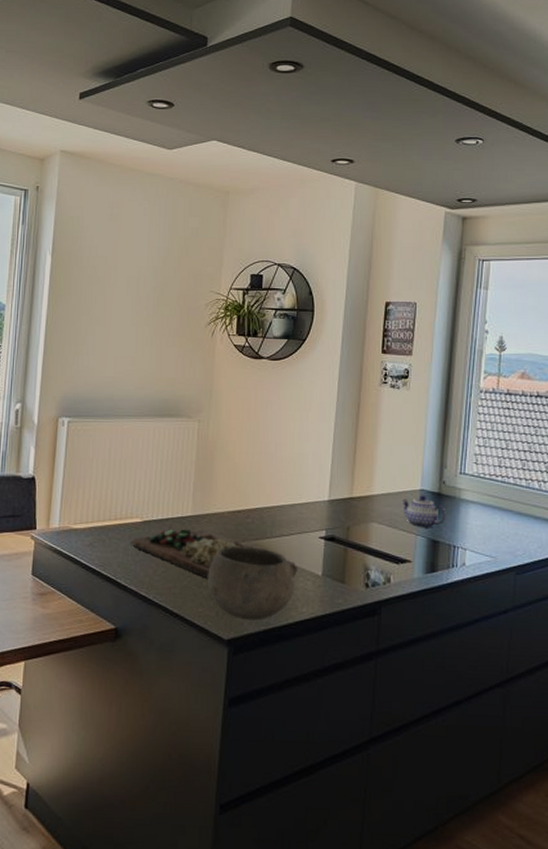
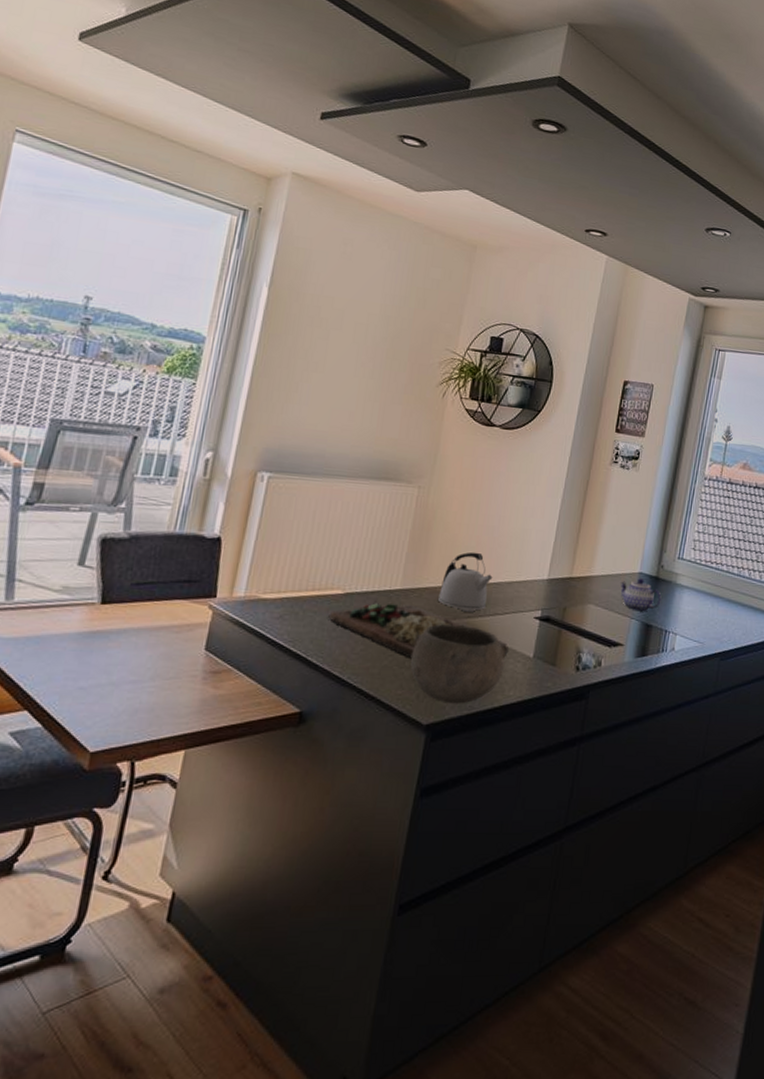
kettle: none [226,478,275,534] -> present [437,552,493,612]

